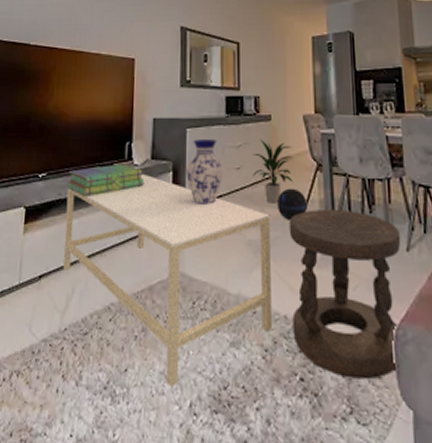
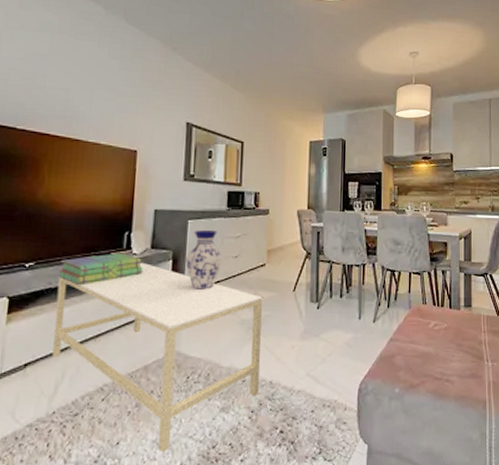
indoor plant: present [252,139,294,204] -> none [249,230,286,287]
ball: present [277,188,307,220] -> none [270,273,296,301]
stool: present [289,208,401,380] -> none [276,290,370,426]

